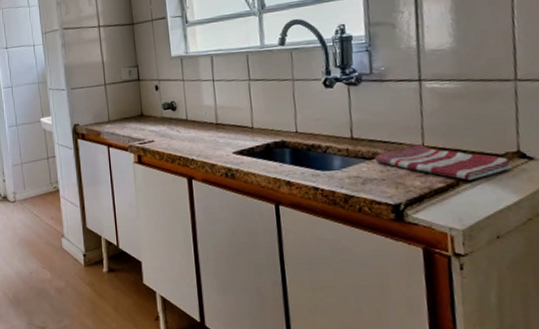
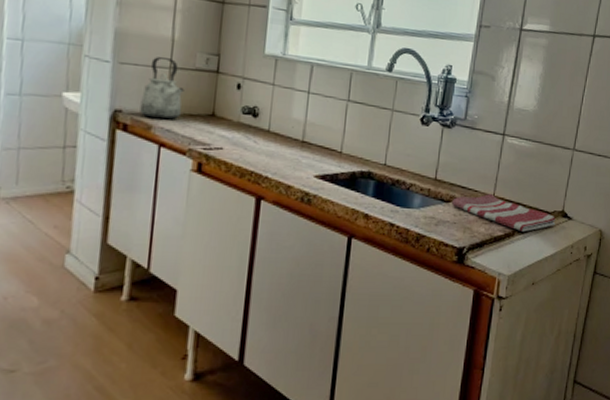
kettle: none [90,77,119,127] -> present [140,57,185,120]

